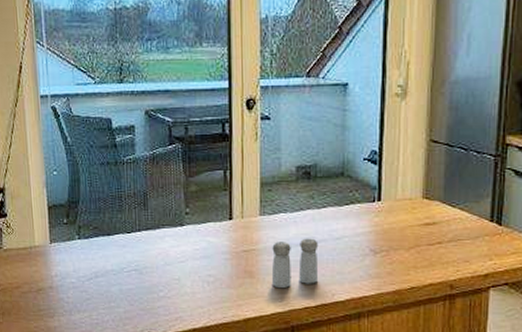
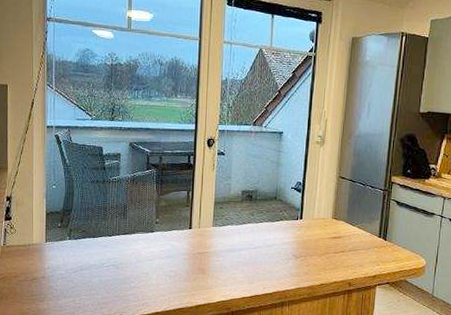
salt and pepper shaker: present [271,238,319,289] -> none [218,245,255,283]

